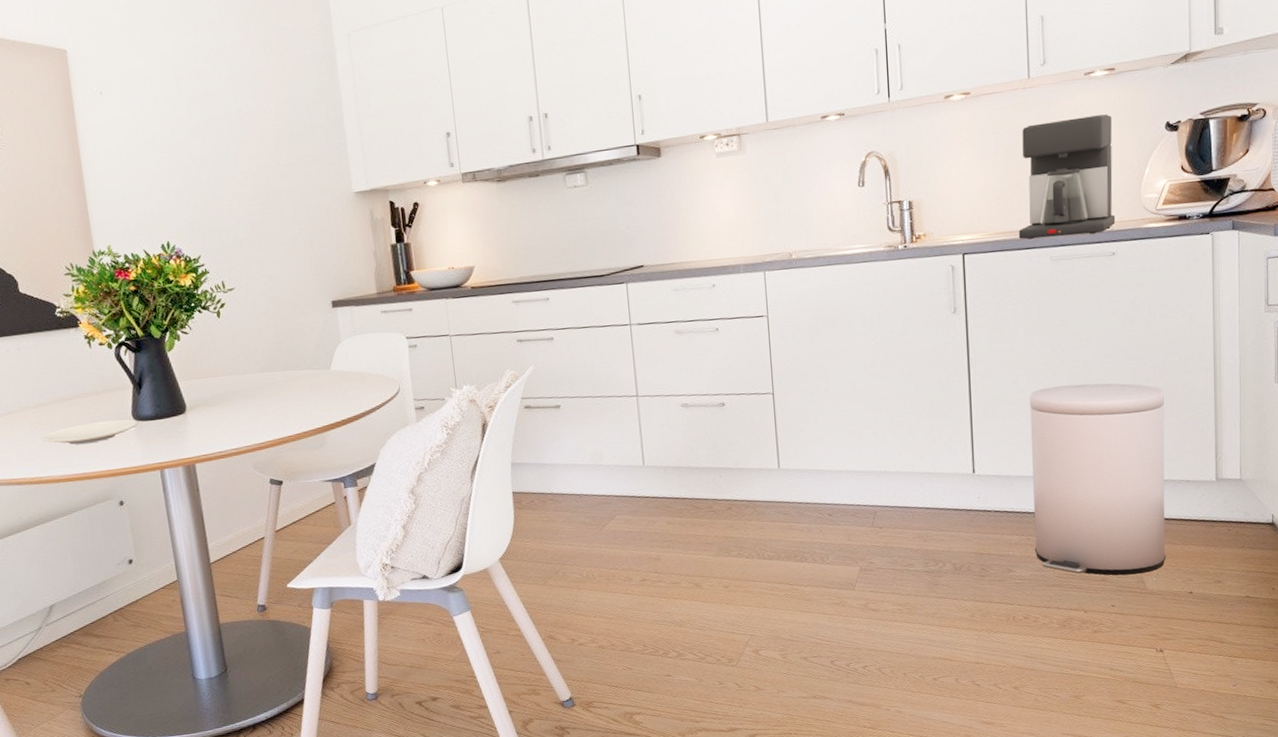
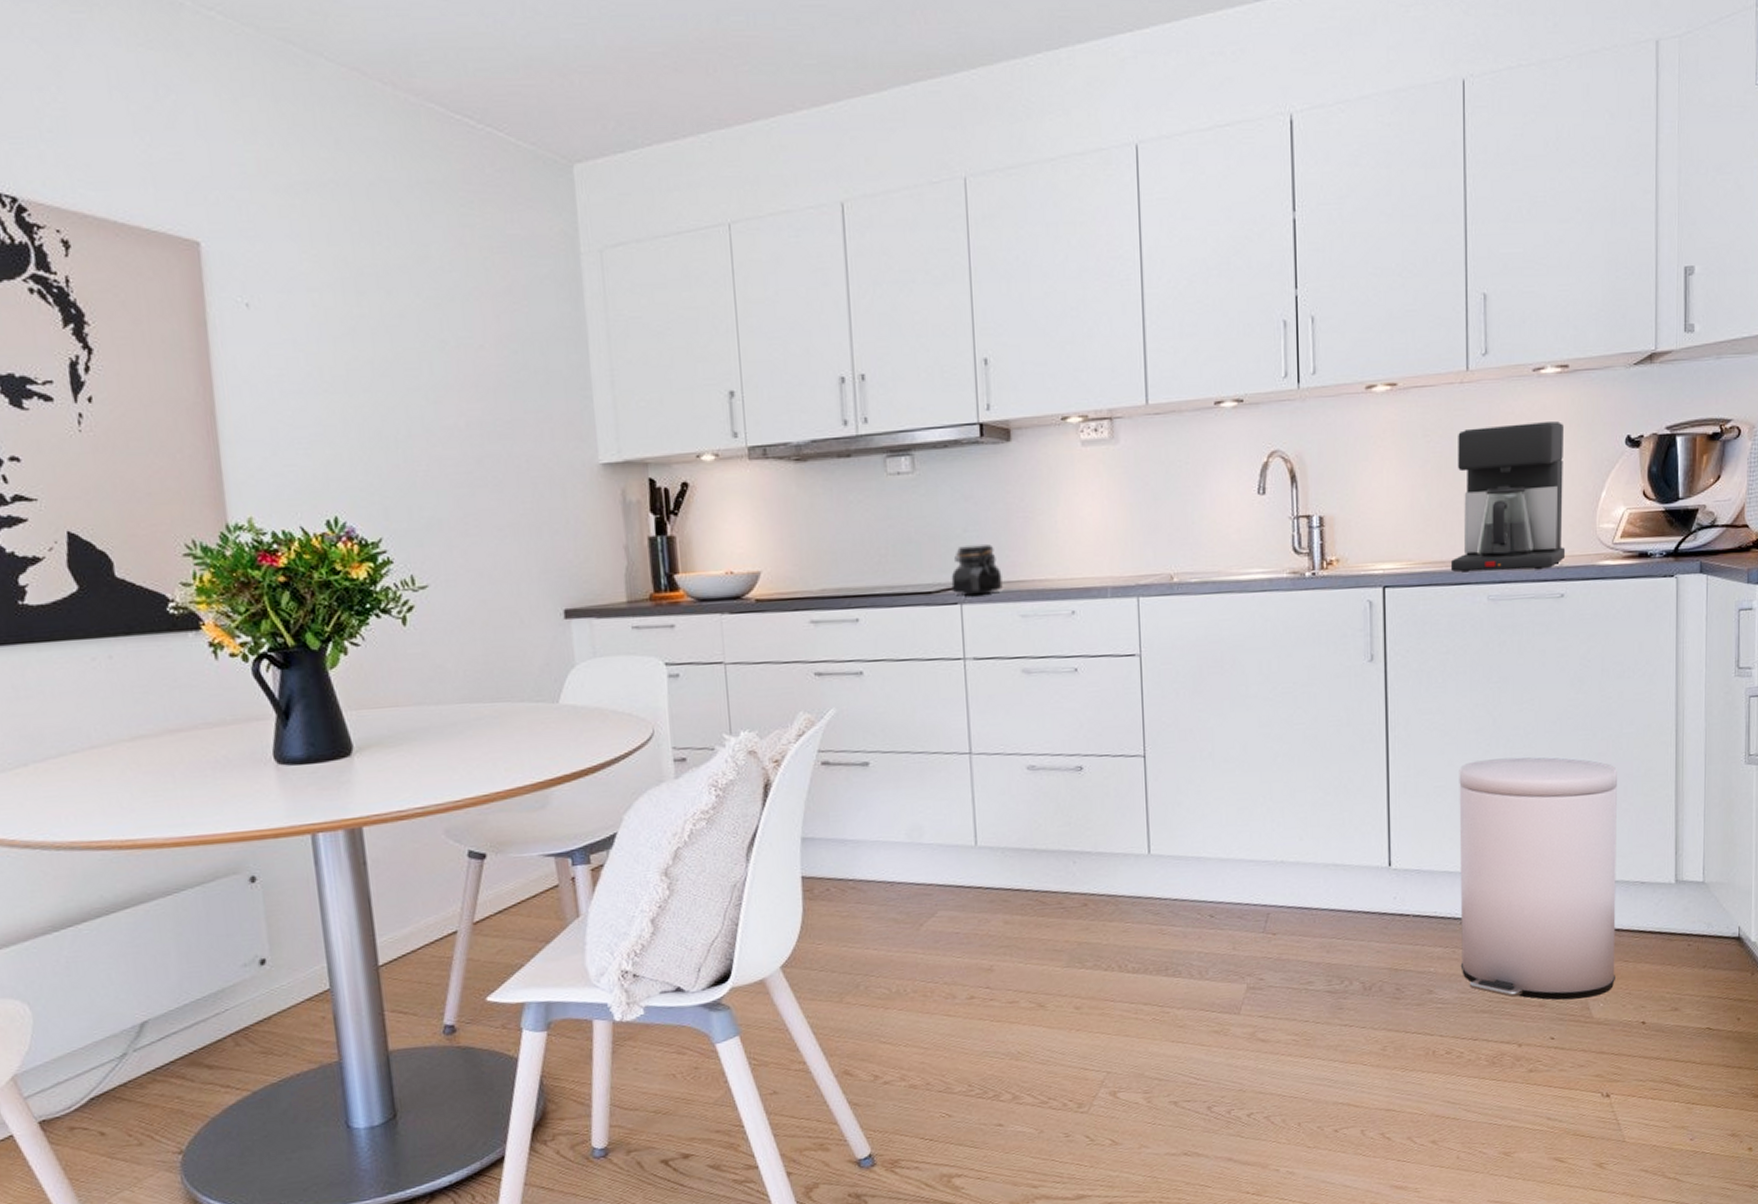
plate: present [41,419,140,445] -> none [137,761,284,795]
jar: none [618,236,658,277] -> present [951,543,1003,596]

